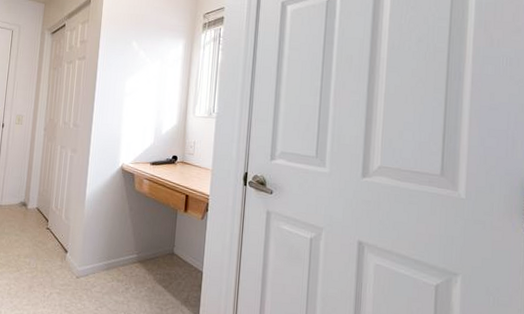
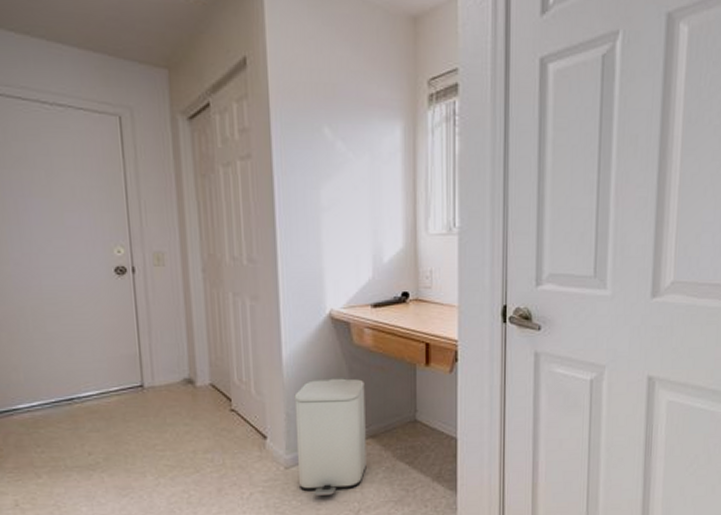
pedal bin: none [84,213,140,304] -> present [294,378,367,496]

